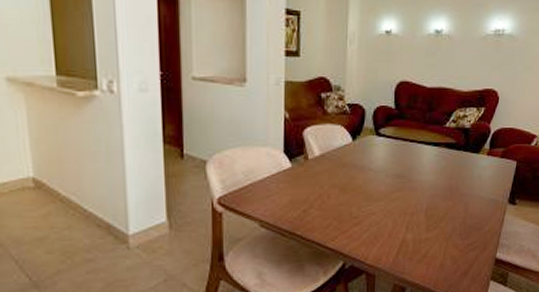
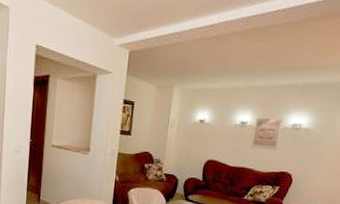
wall art: none [449,23,483,63] -> present [251,118,283,150]

